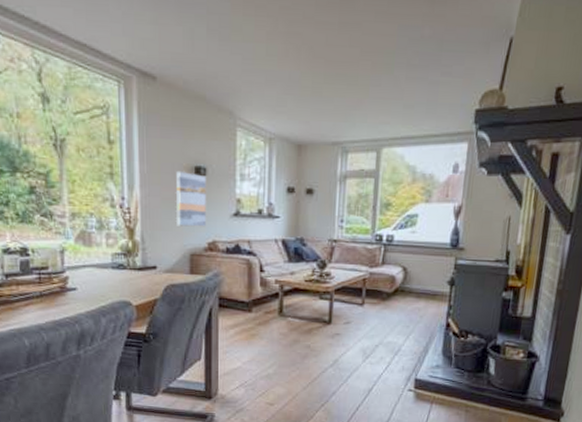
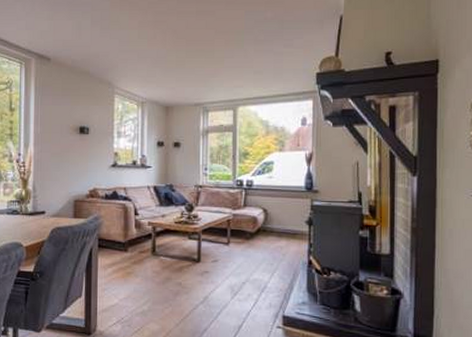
wall art: present [176,172,206,227] -> none [63,132,89,177]

